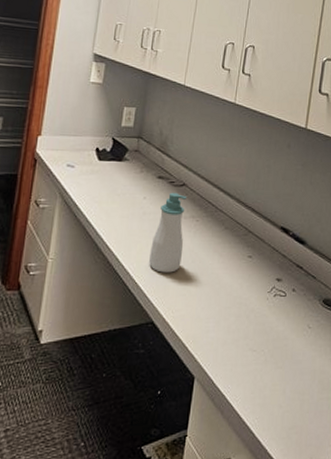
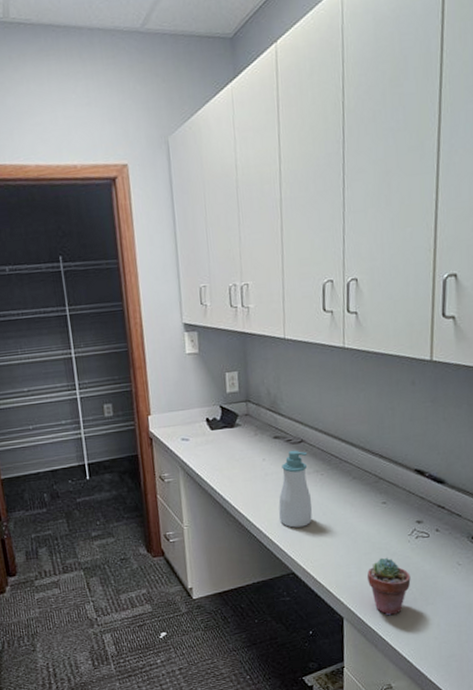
potted succulent: none [223,313,265,378] -> present [367,557,411,616]

